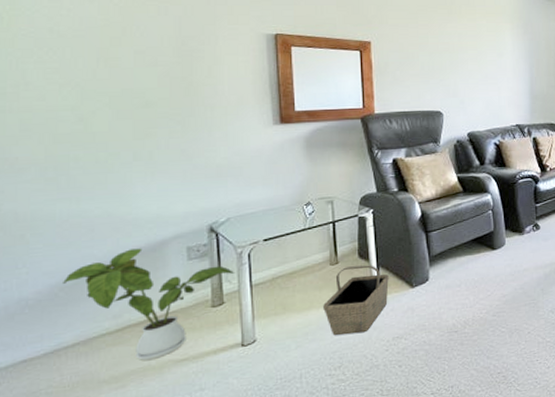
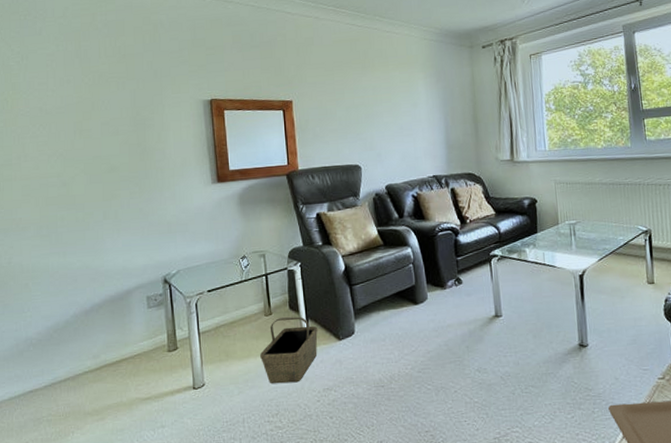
house plant: present [63,248,235,361] -> none [56,297,186,398]

